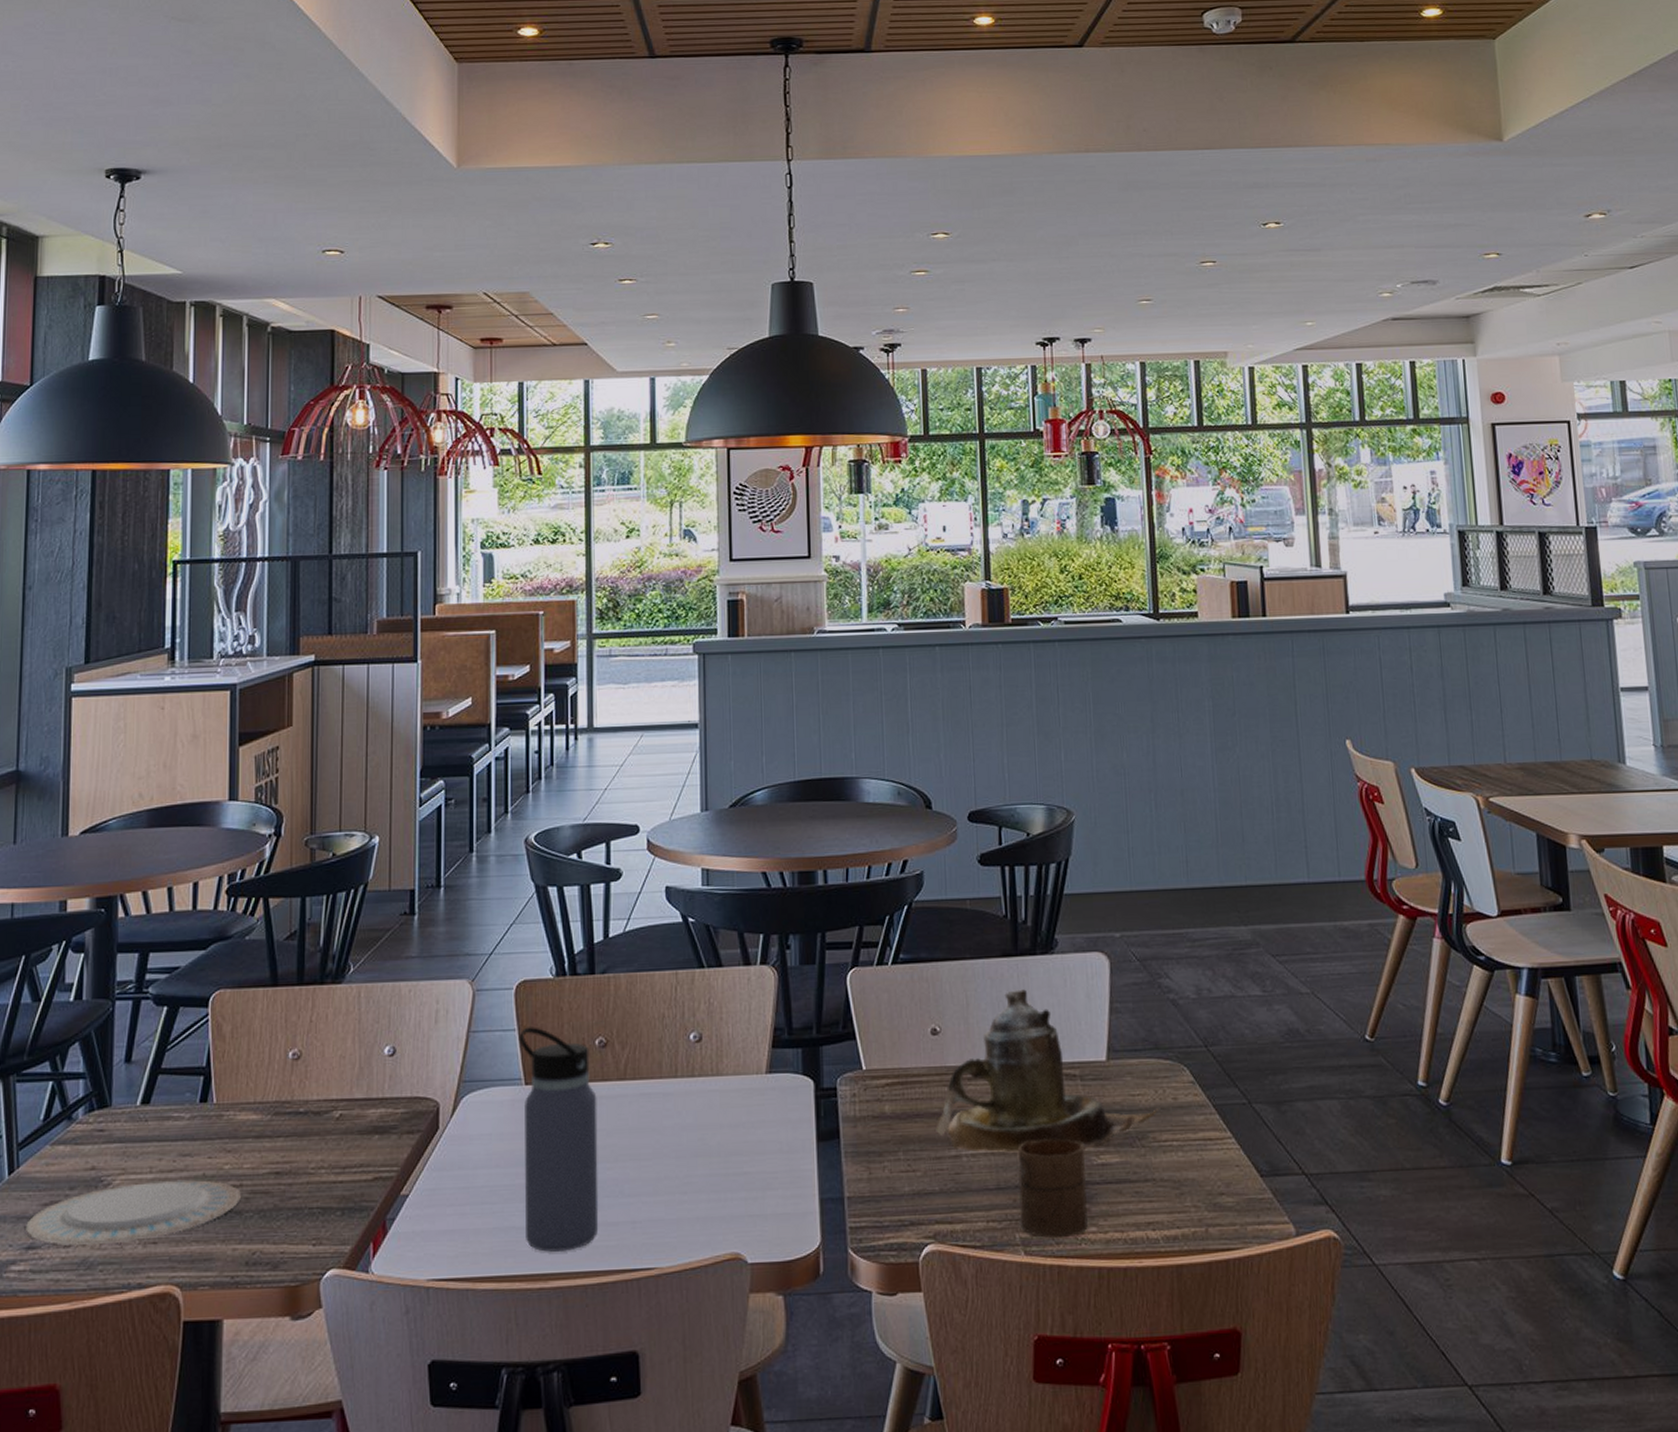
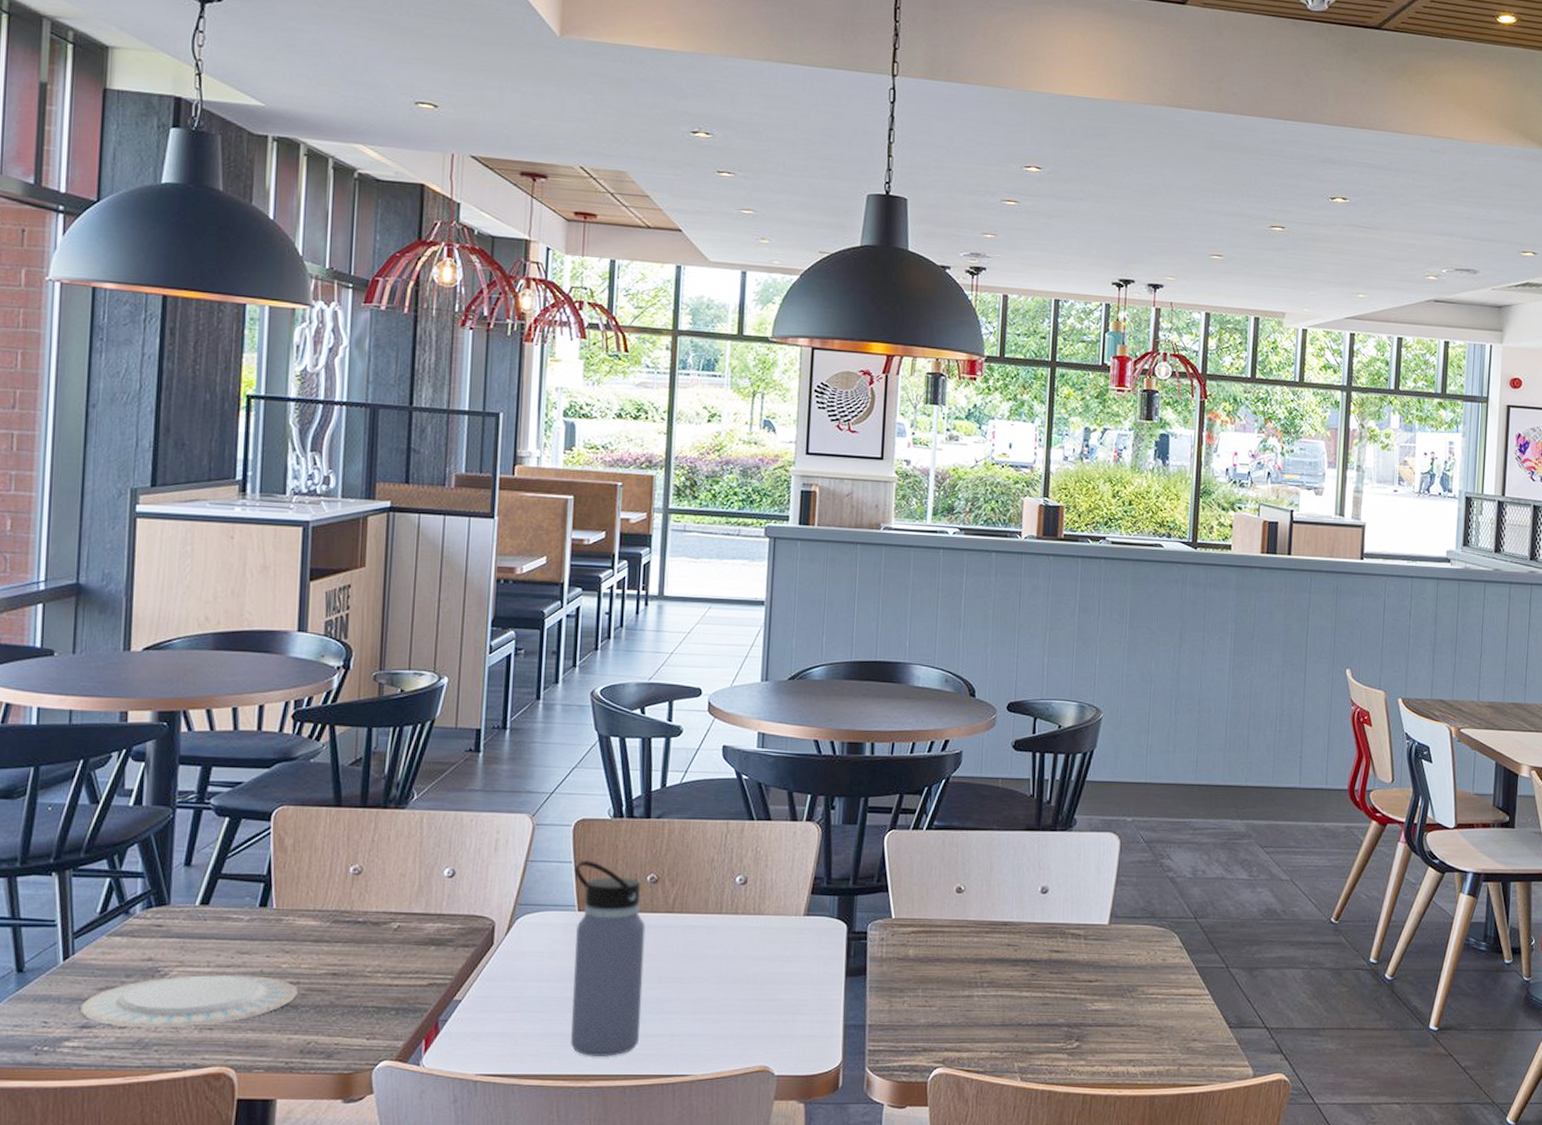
teapot: present [936,989,1159,1153] -> none [953,859,1149,998]
cup: present [1017,1138,1088,1239] -> none [1020,986,1082,1069]

